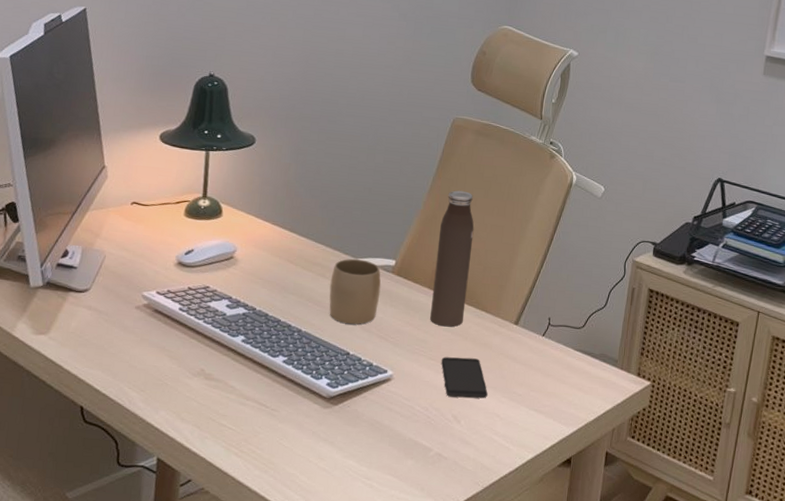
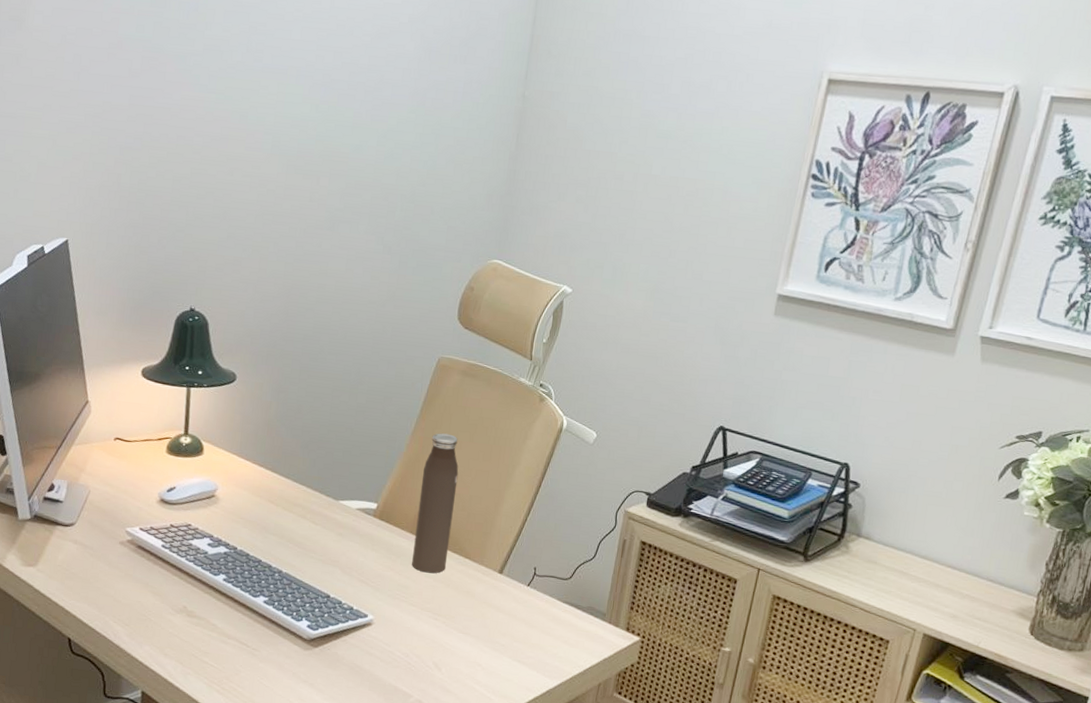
mug: present [329,258,381,324] -> none [310,500,363,567]
mobile phone: present [441,357,488,399] -> none [422,603,470,647]

